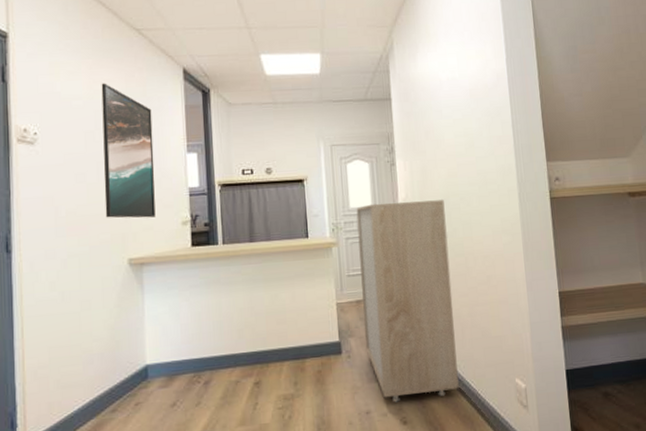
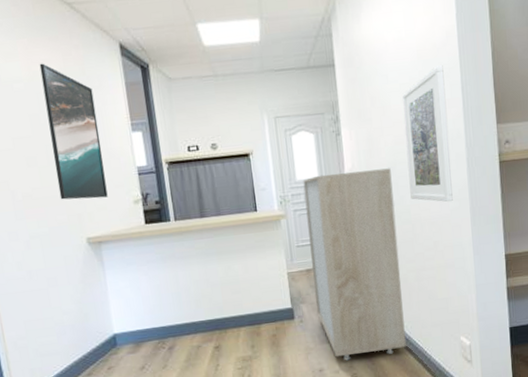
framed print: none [455,103,506,236] -> present [402,64,453,202]

